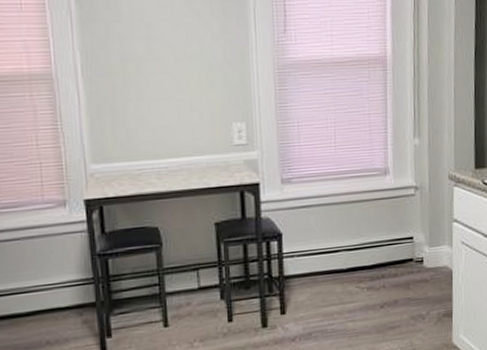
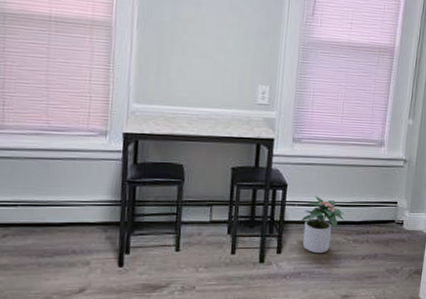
potted plant: none [303,242,353,309] -> present [301,195,344,254]

